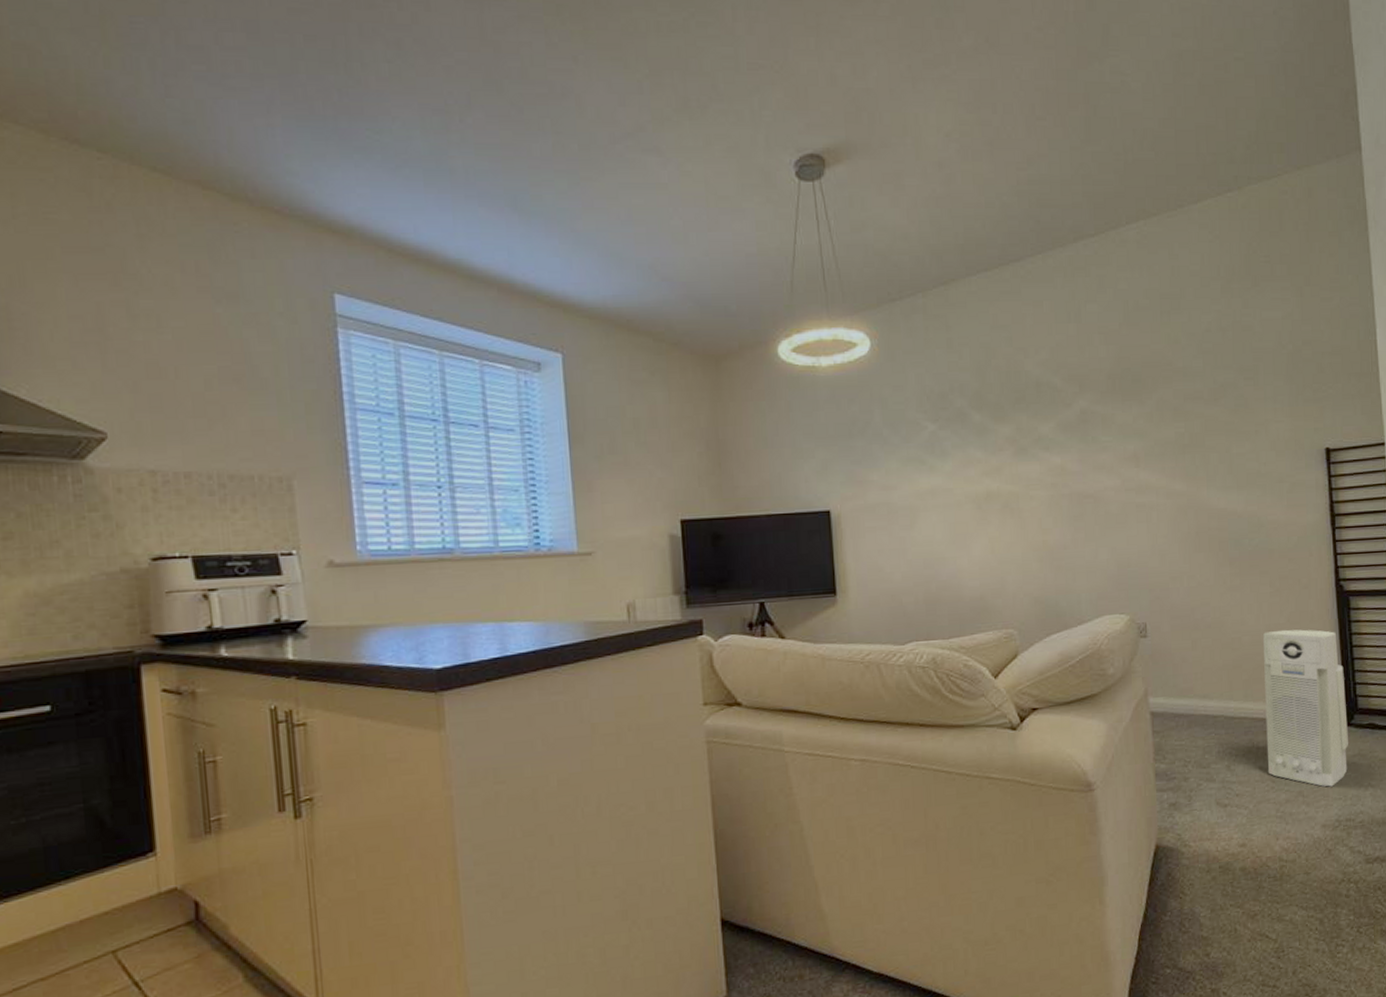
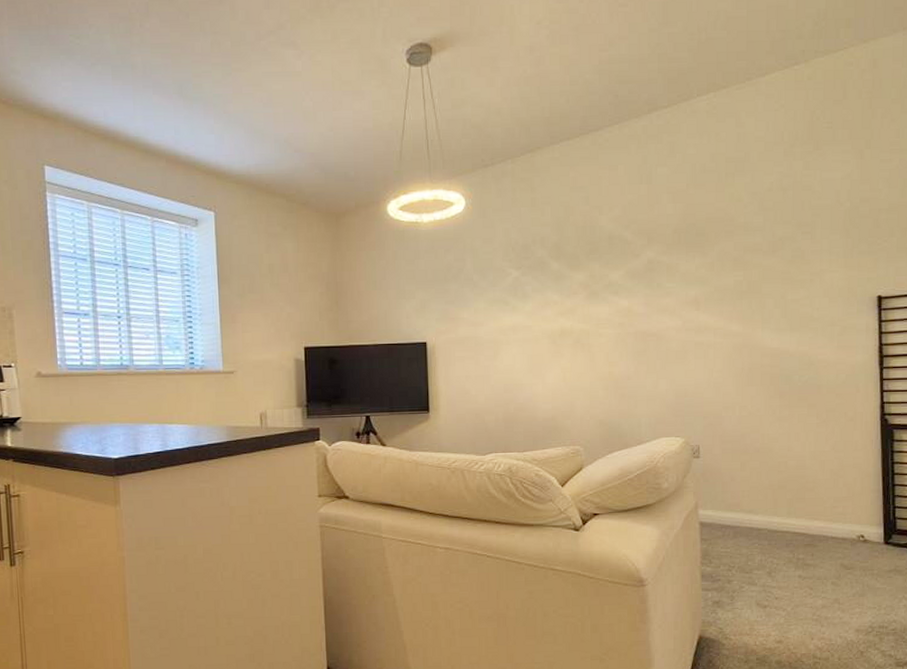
air purifier: present [1263,629,1348,787] -> none [806,457,886,597]

